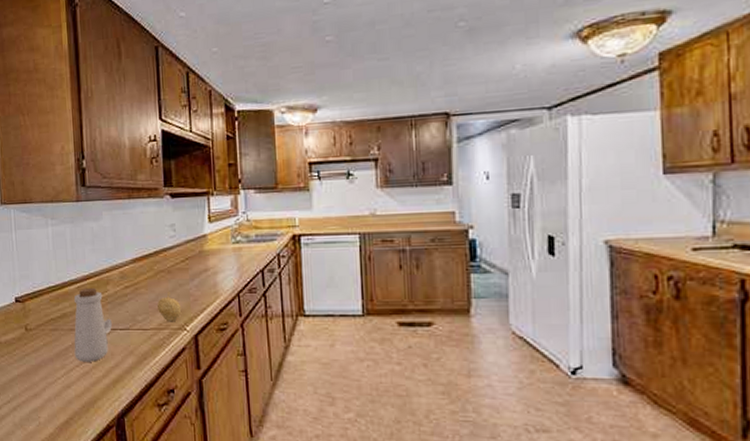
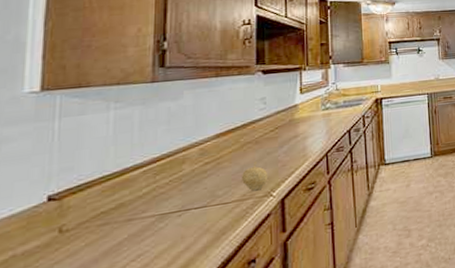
bottle: present [73,287,112,362] -> none [130,169,185,255]

